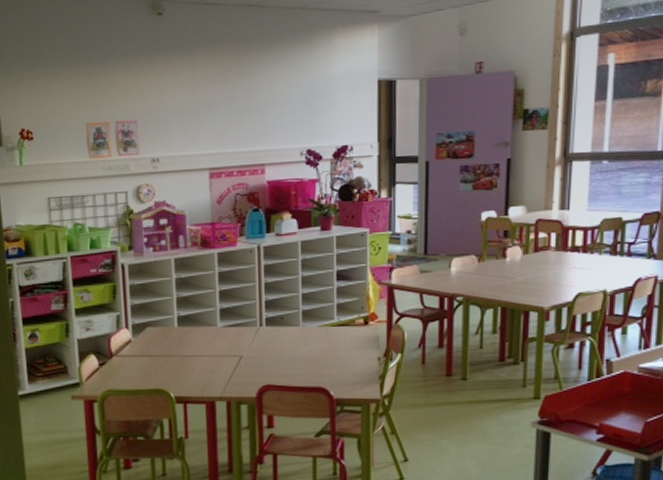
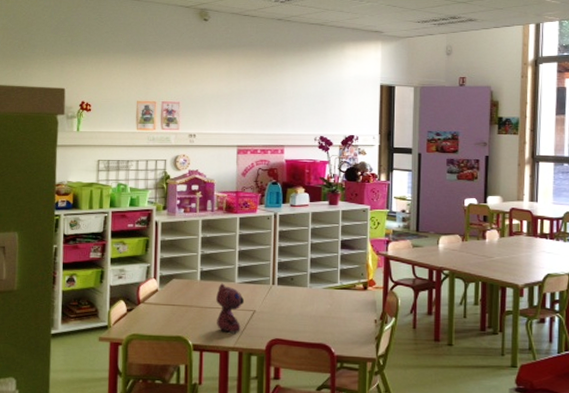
teddy bear: none [197,328,230,382] -> present [216,283,245,333]

